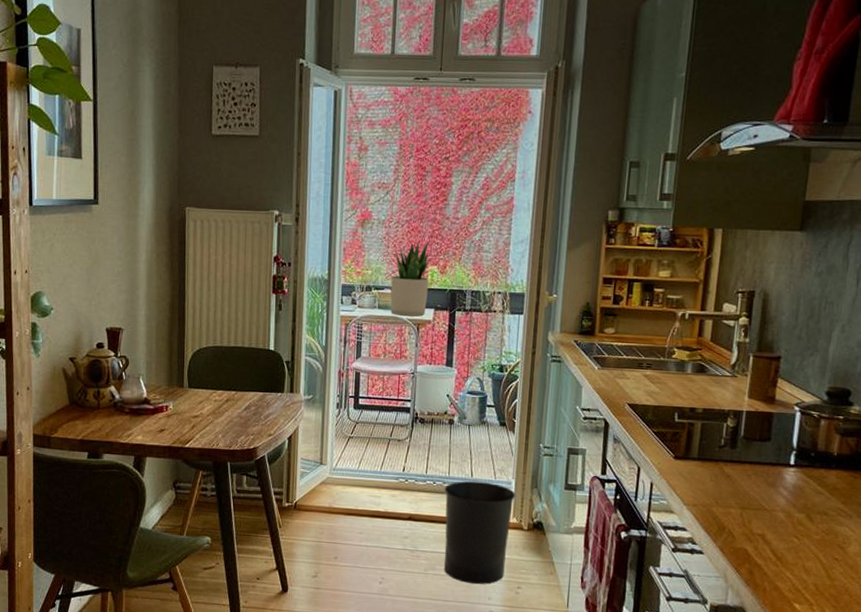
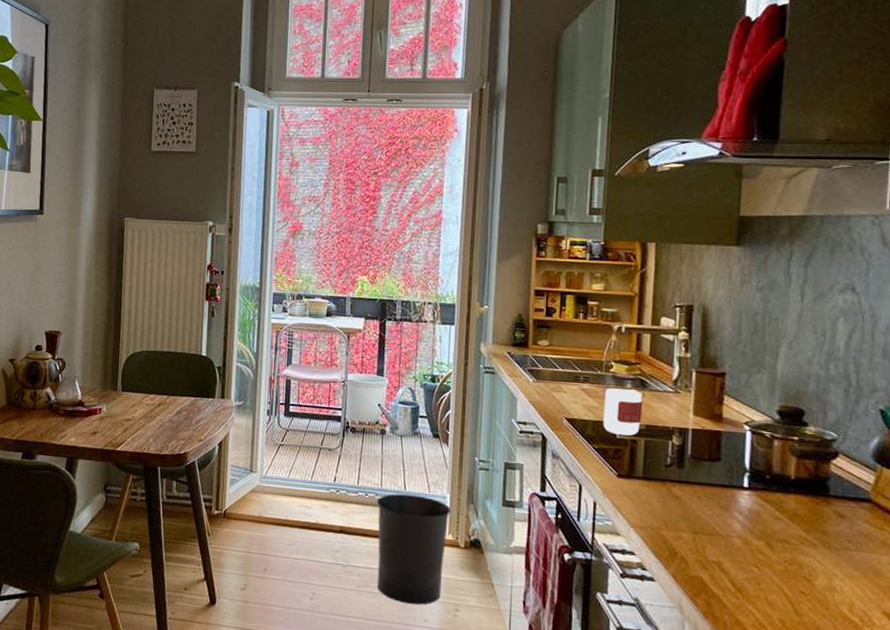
planter: present [390,240,431,317] -> none [320,251,361,325]
jar: none [663,358,704,419] -> present [603,372,645,436]

